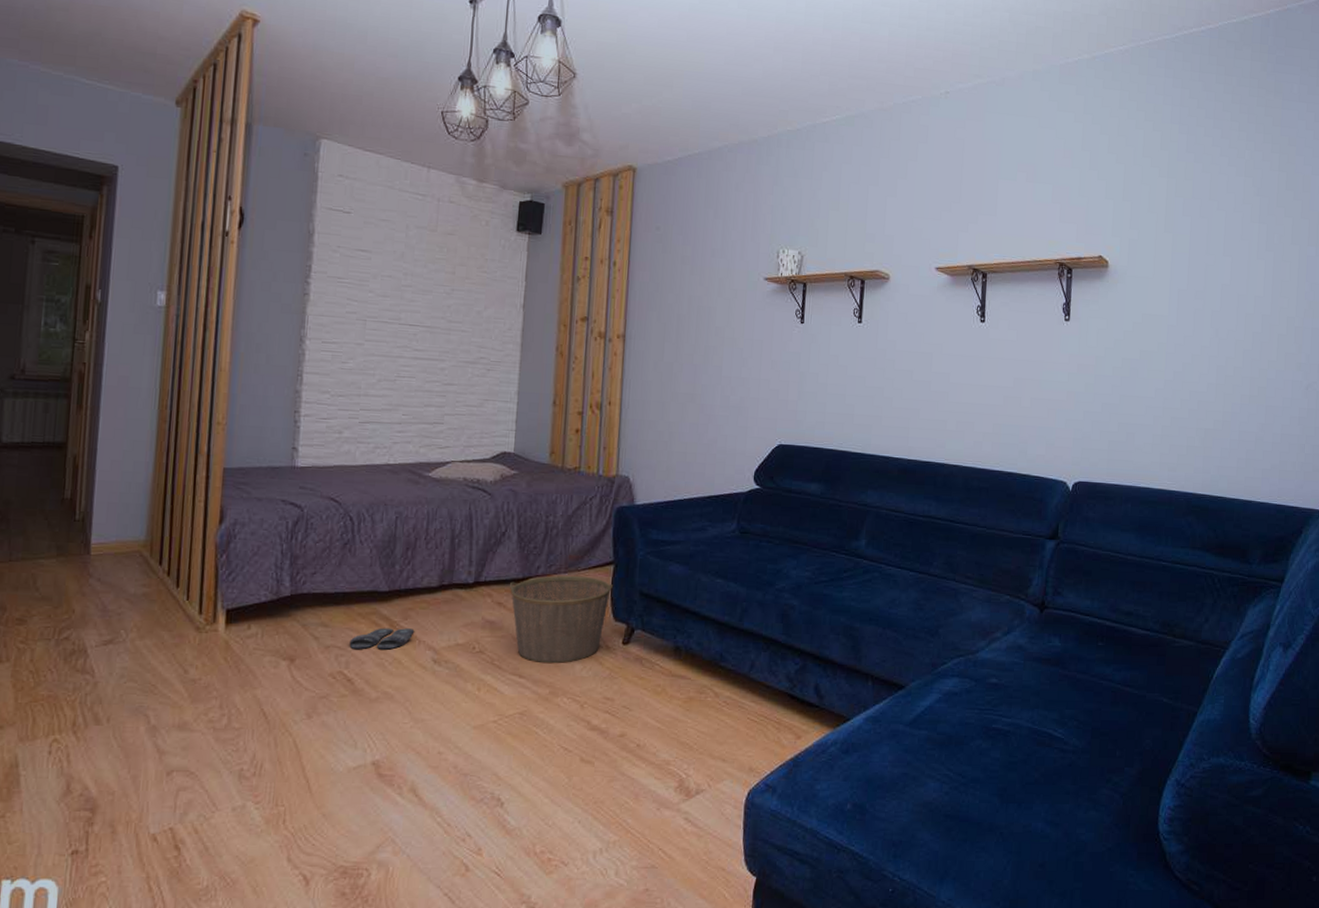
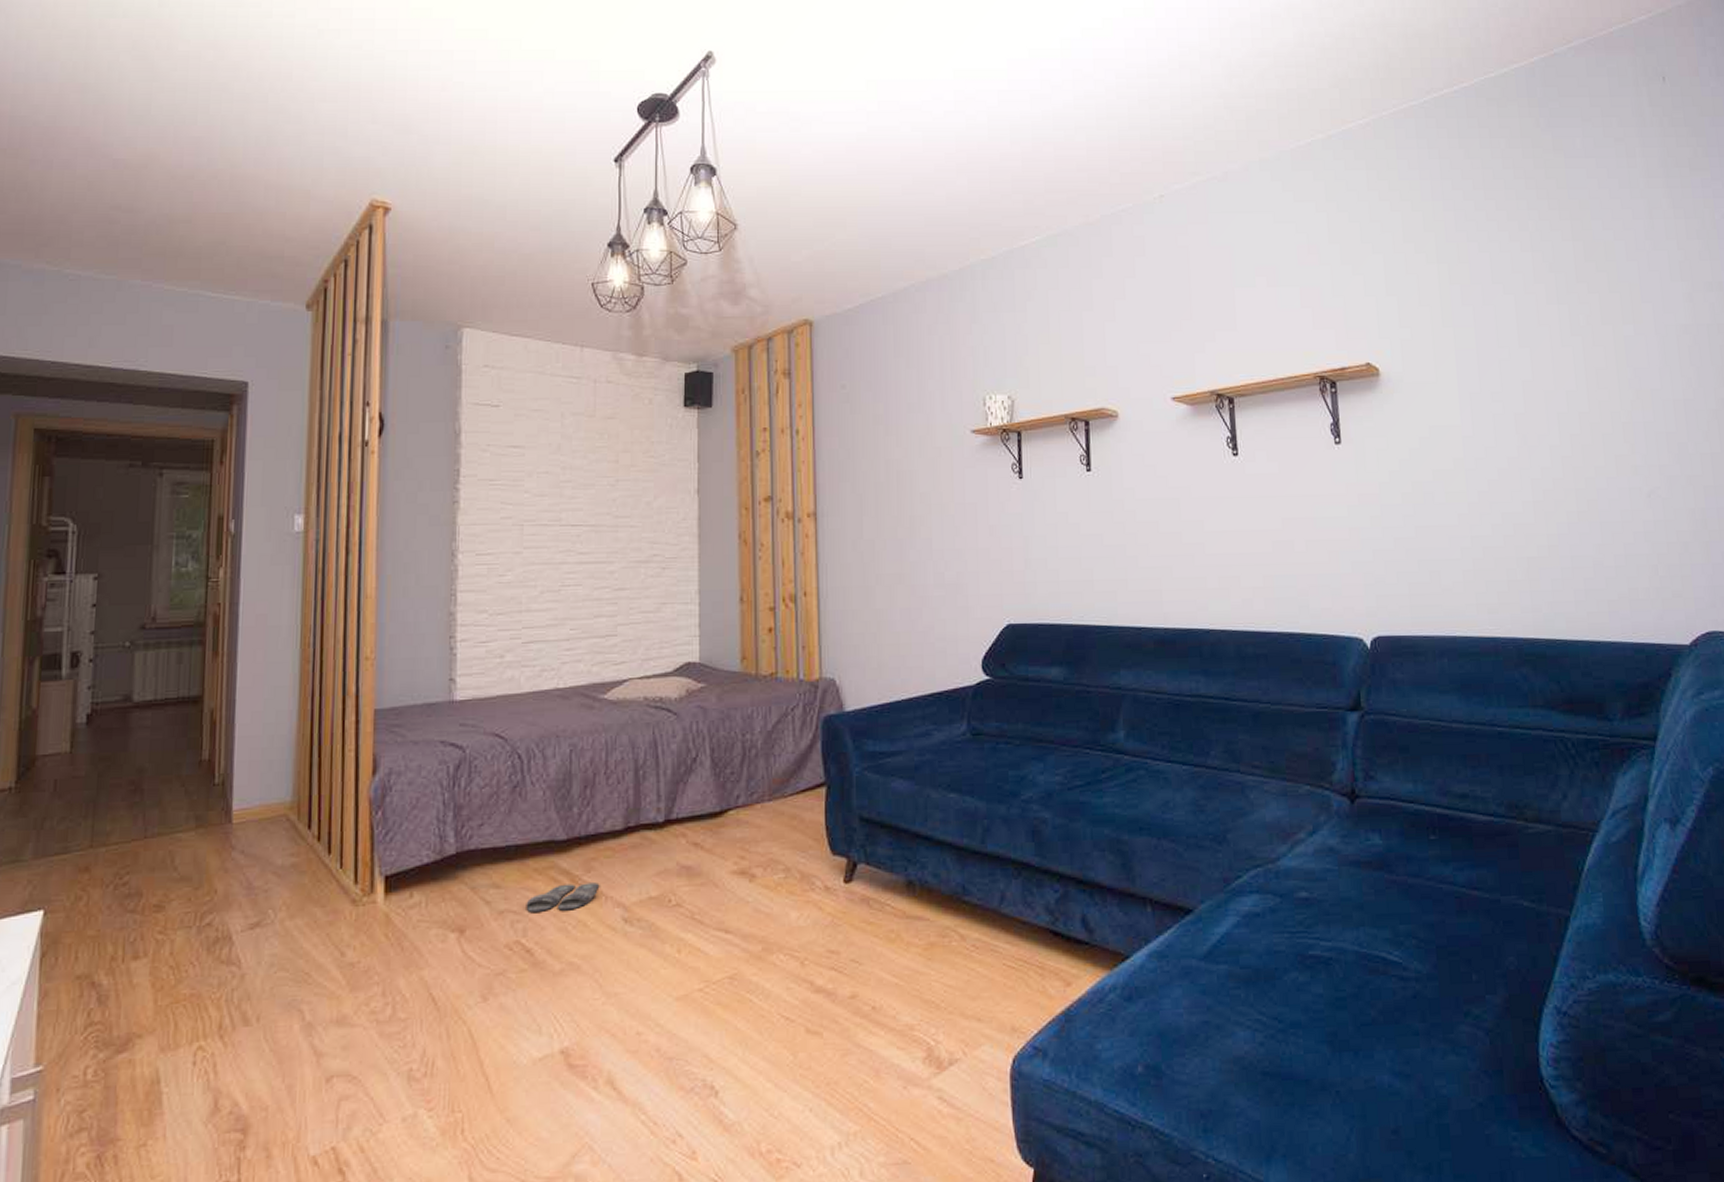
basket: present [509,575,614,663] -> none [705,803,828,913]

